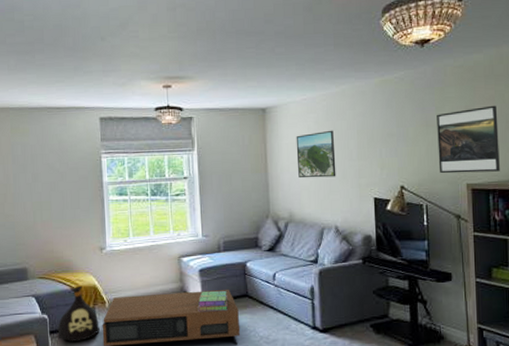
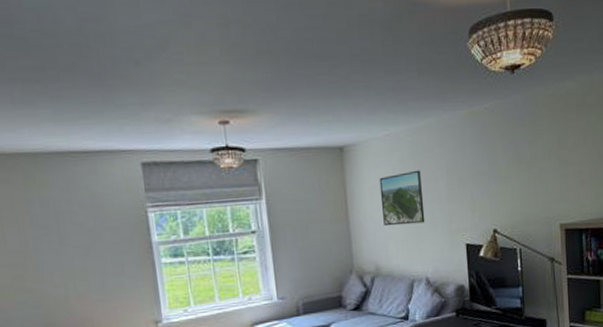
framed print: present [437,105,500,174] -> none [529,138,592,214]

